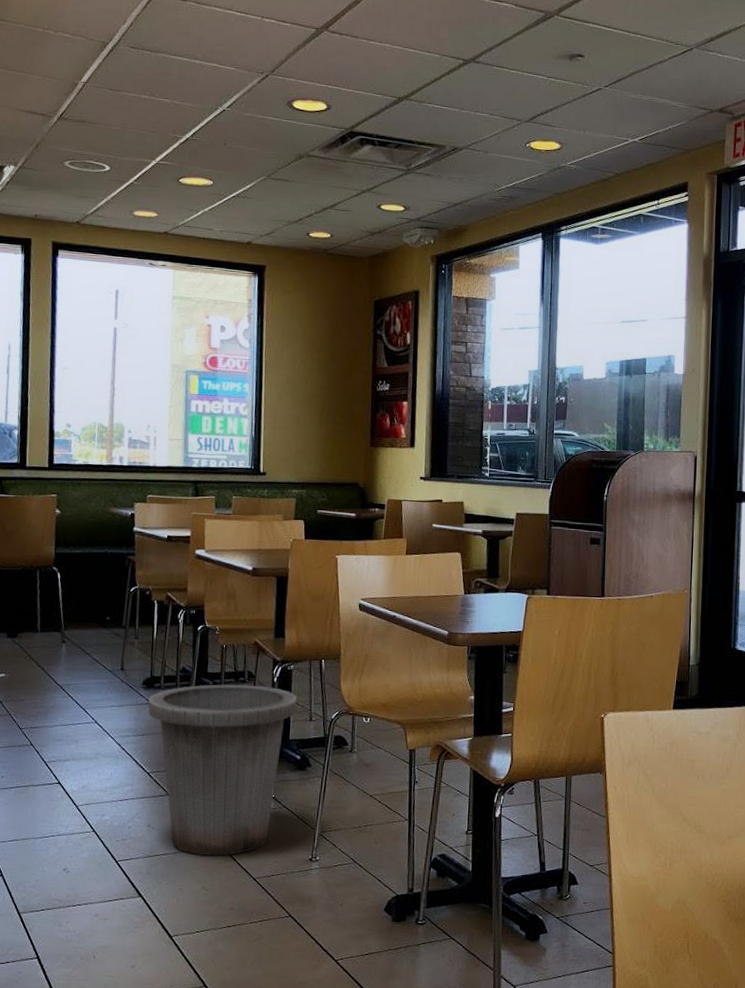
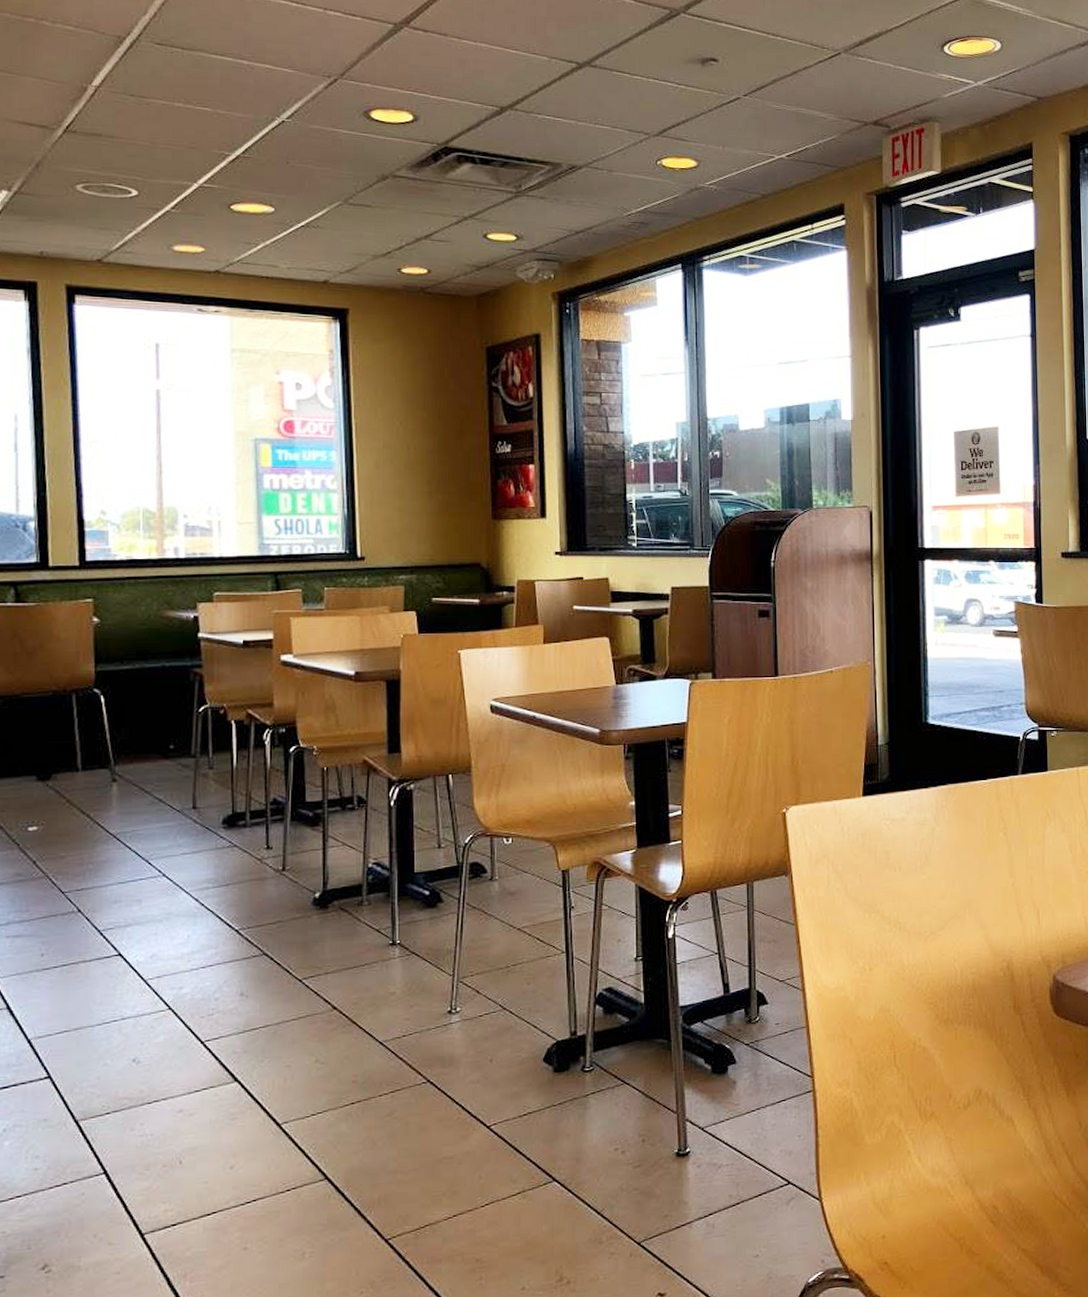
trash can: present [148,684,297,856] -> none [231,812,420,1023]

